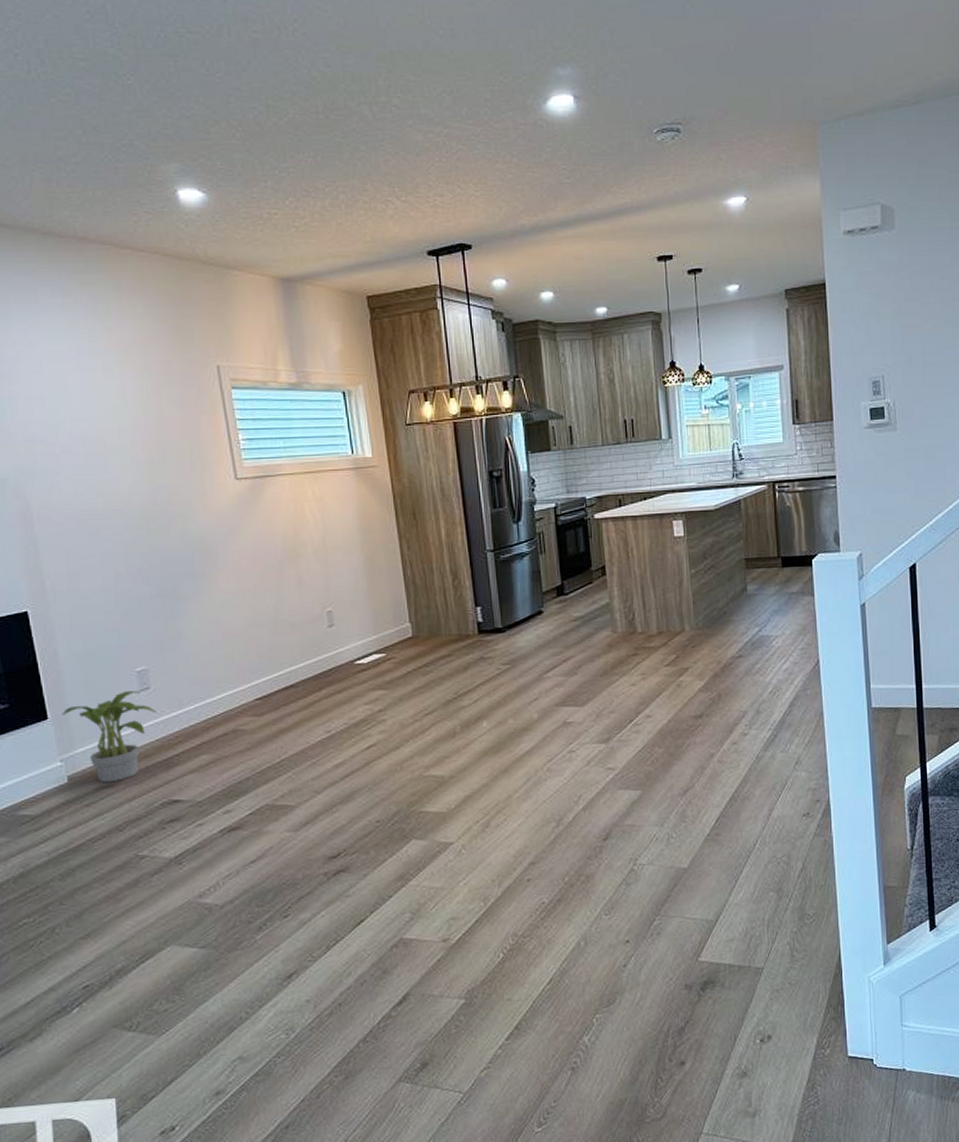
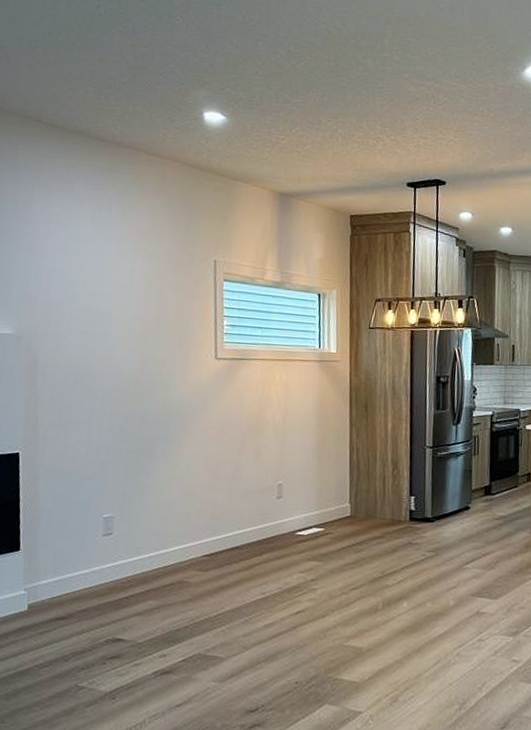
potted plant: present [62,691,157,782] -> none [33,534,115,615]

